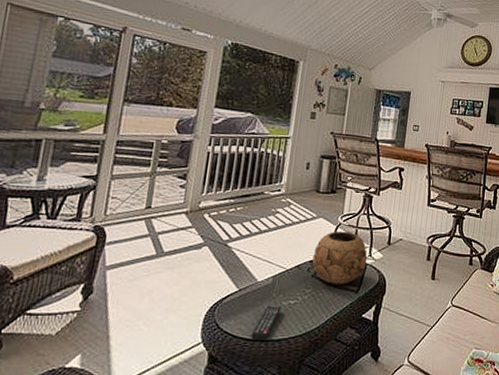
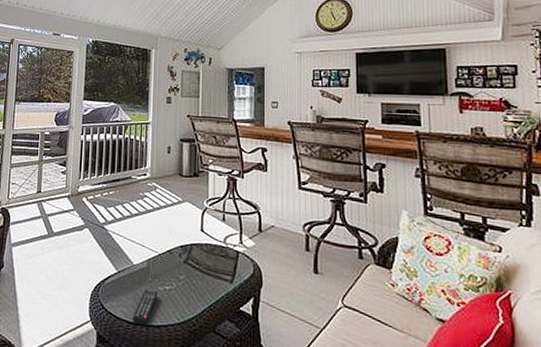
decorative bowl: present [312,231,368,286] -> none [183,215,239,274]

